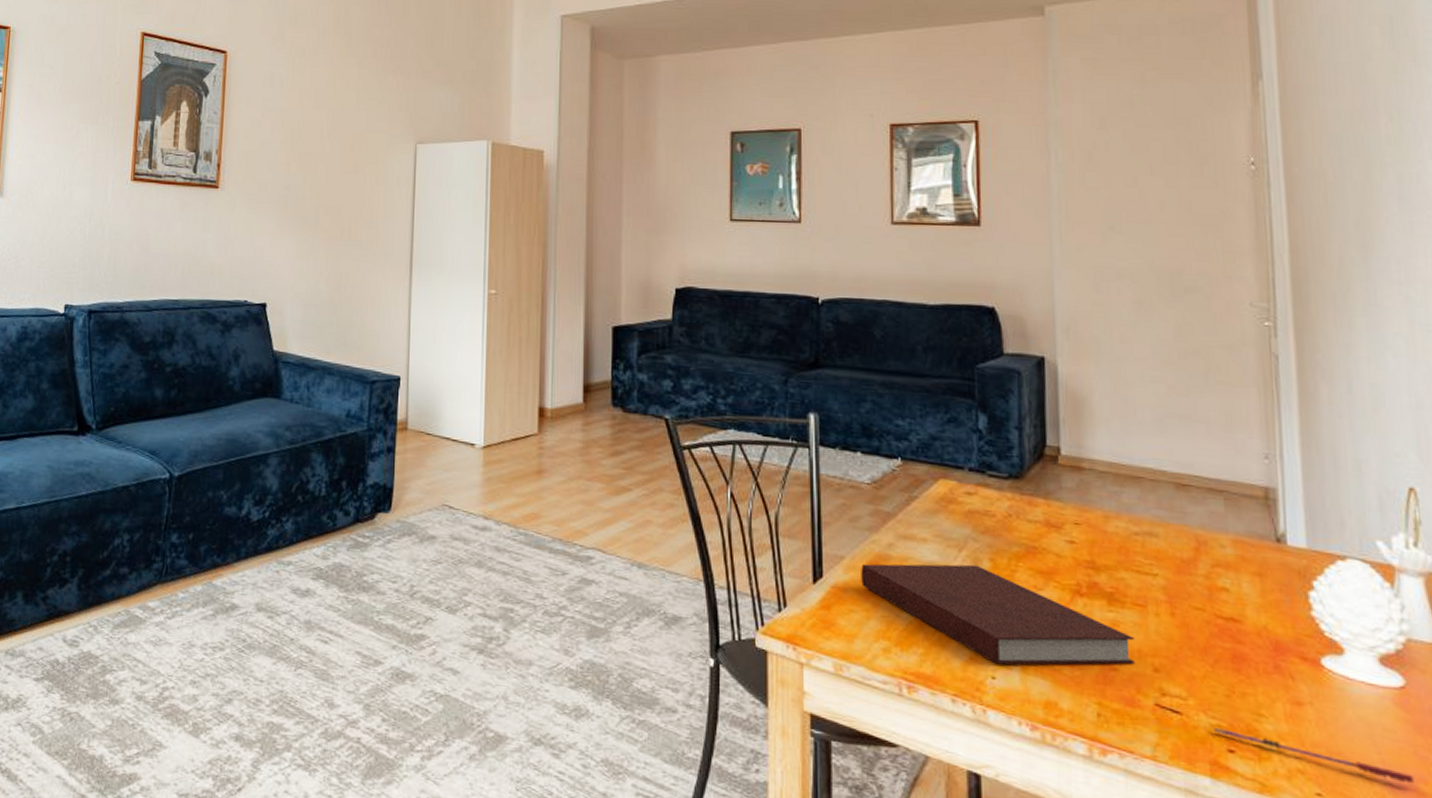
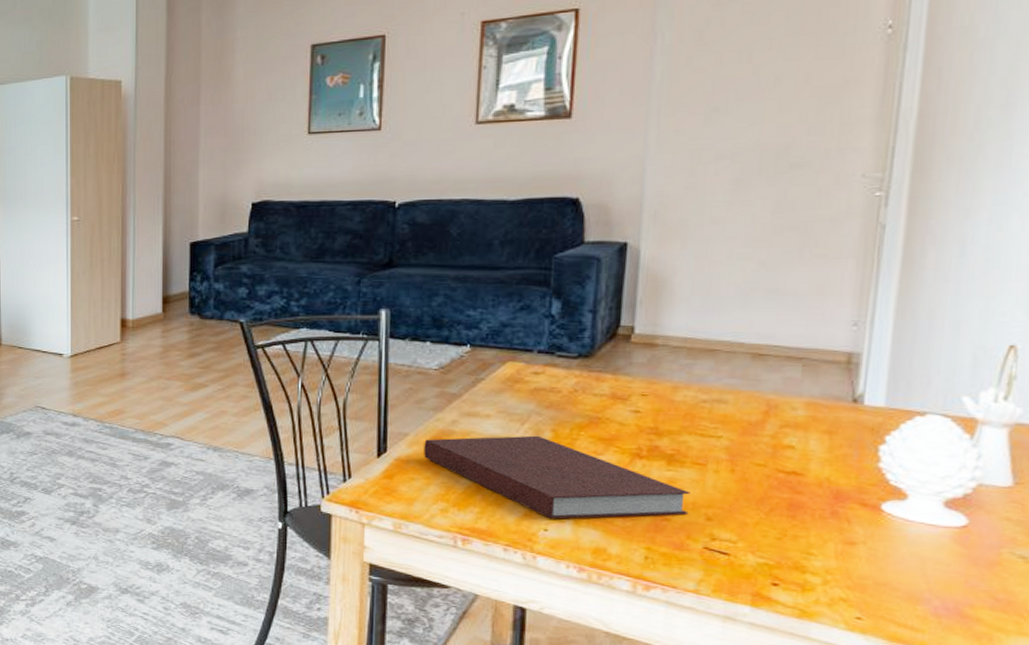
pen: present [1213,728,1414,784] -> none [759,566,961,608]

